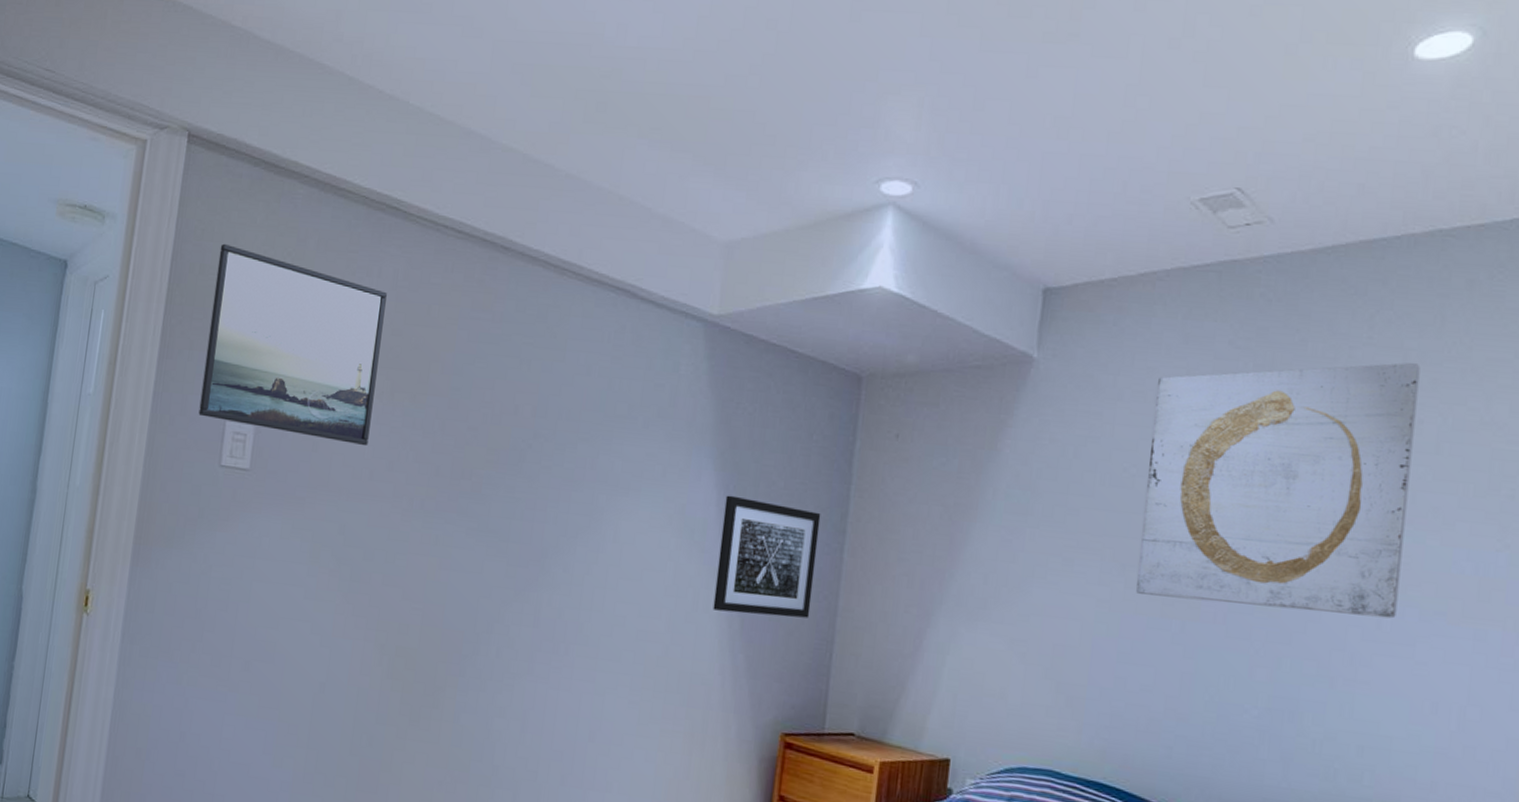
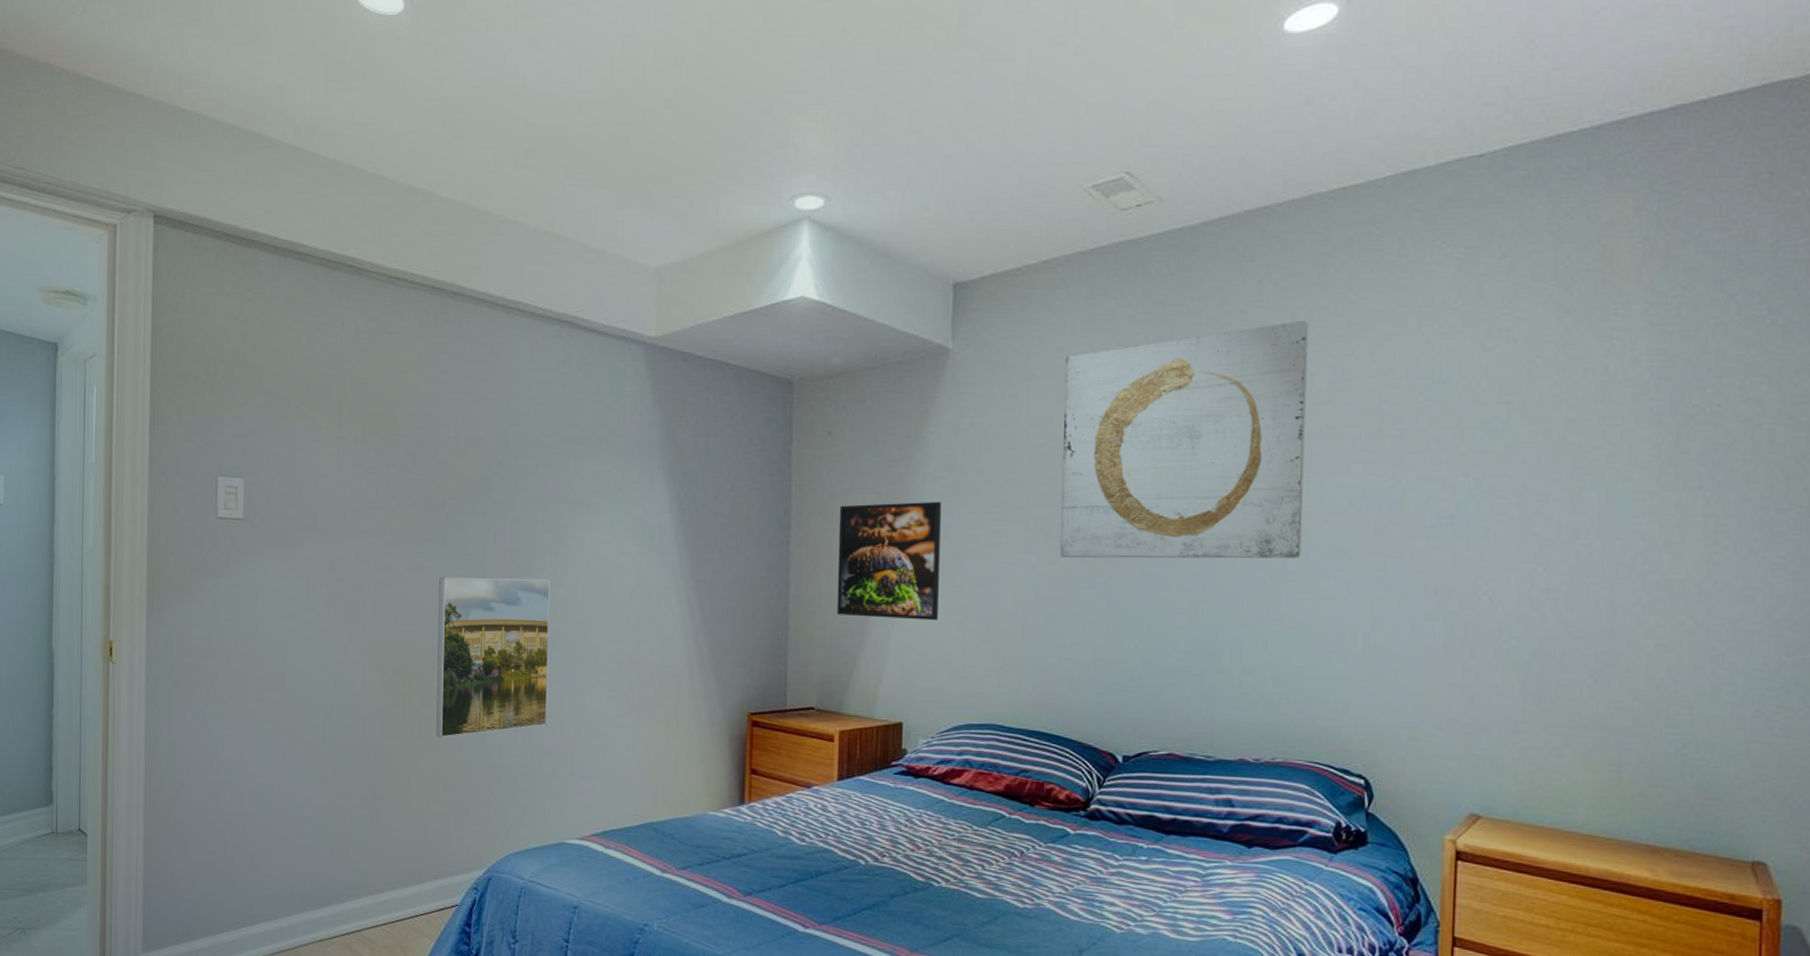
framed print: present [198,243,387,446] -> none [192,313,351,488]
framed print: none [436,553,579,731] -> present [436,577,550,738]
wall art: present [712,495,821,618] -> none [675,502,766,608]
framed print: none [888,515,1011,650] -> present [836,501,941,621]

